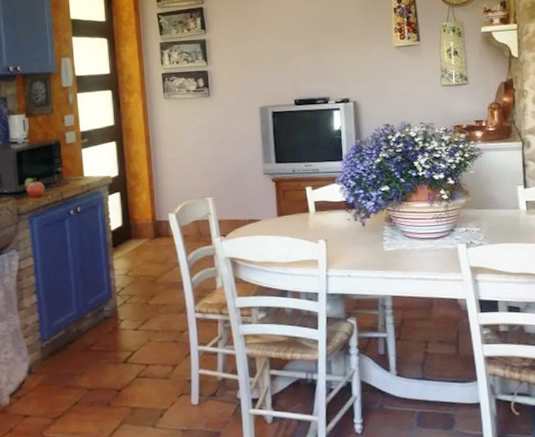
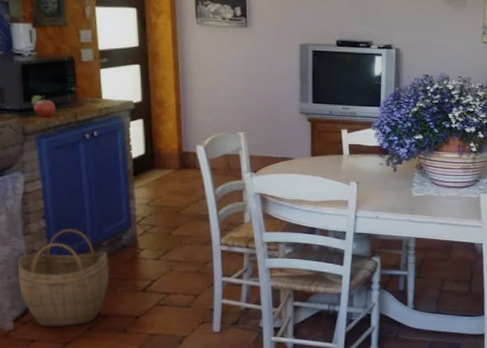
woven basket: none [13,302,94,403] -> present [17,228,110,328]

